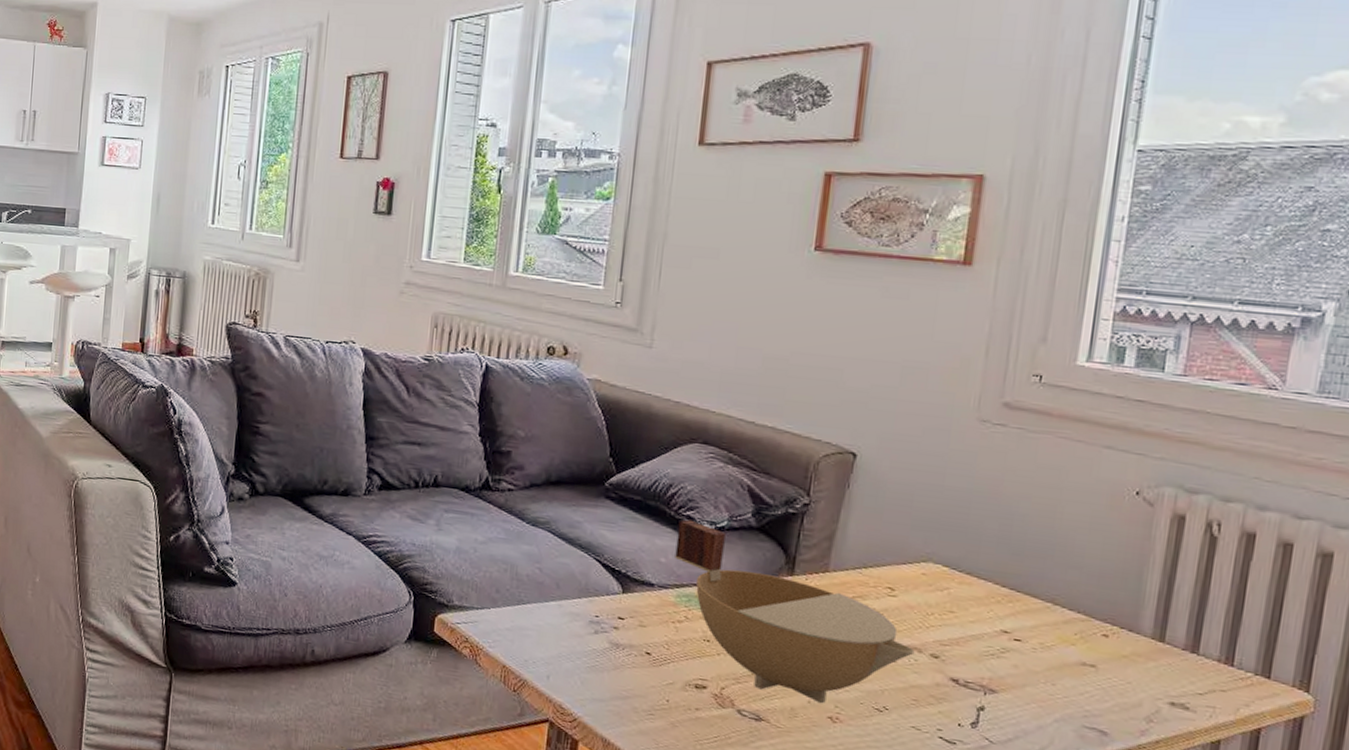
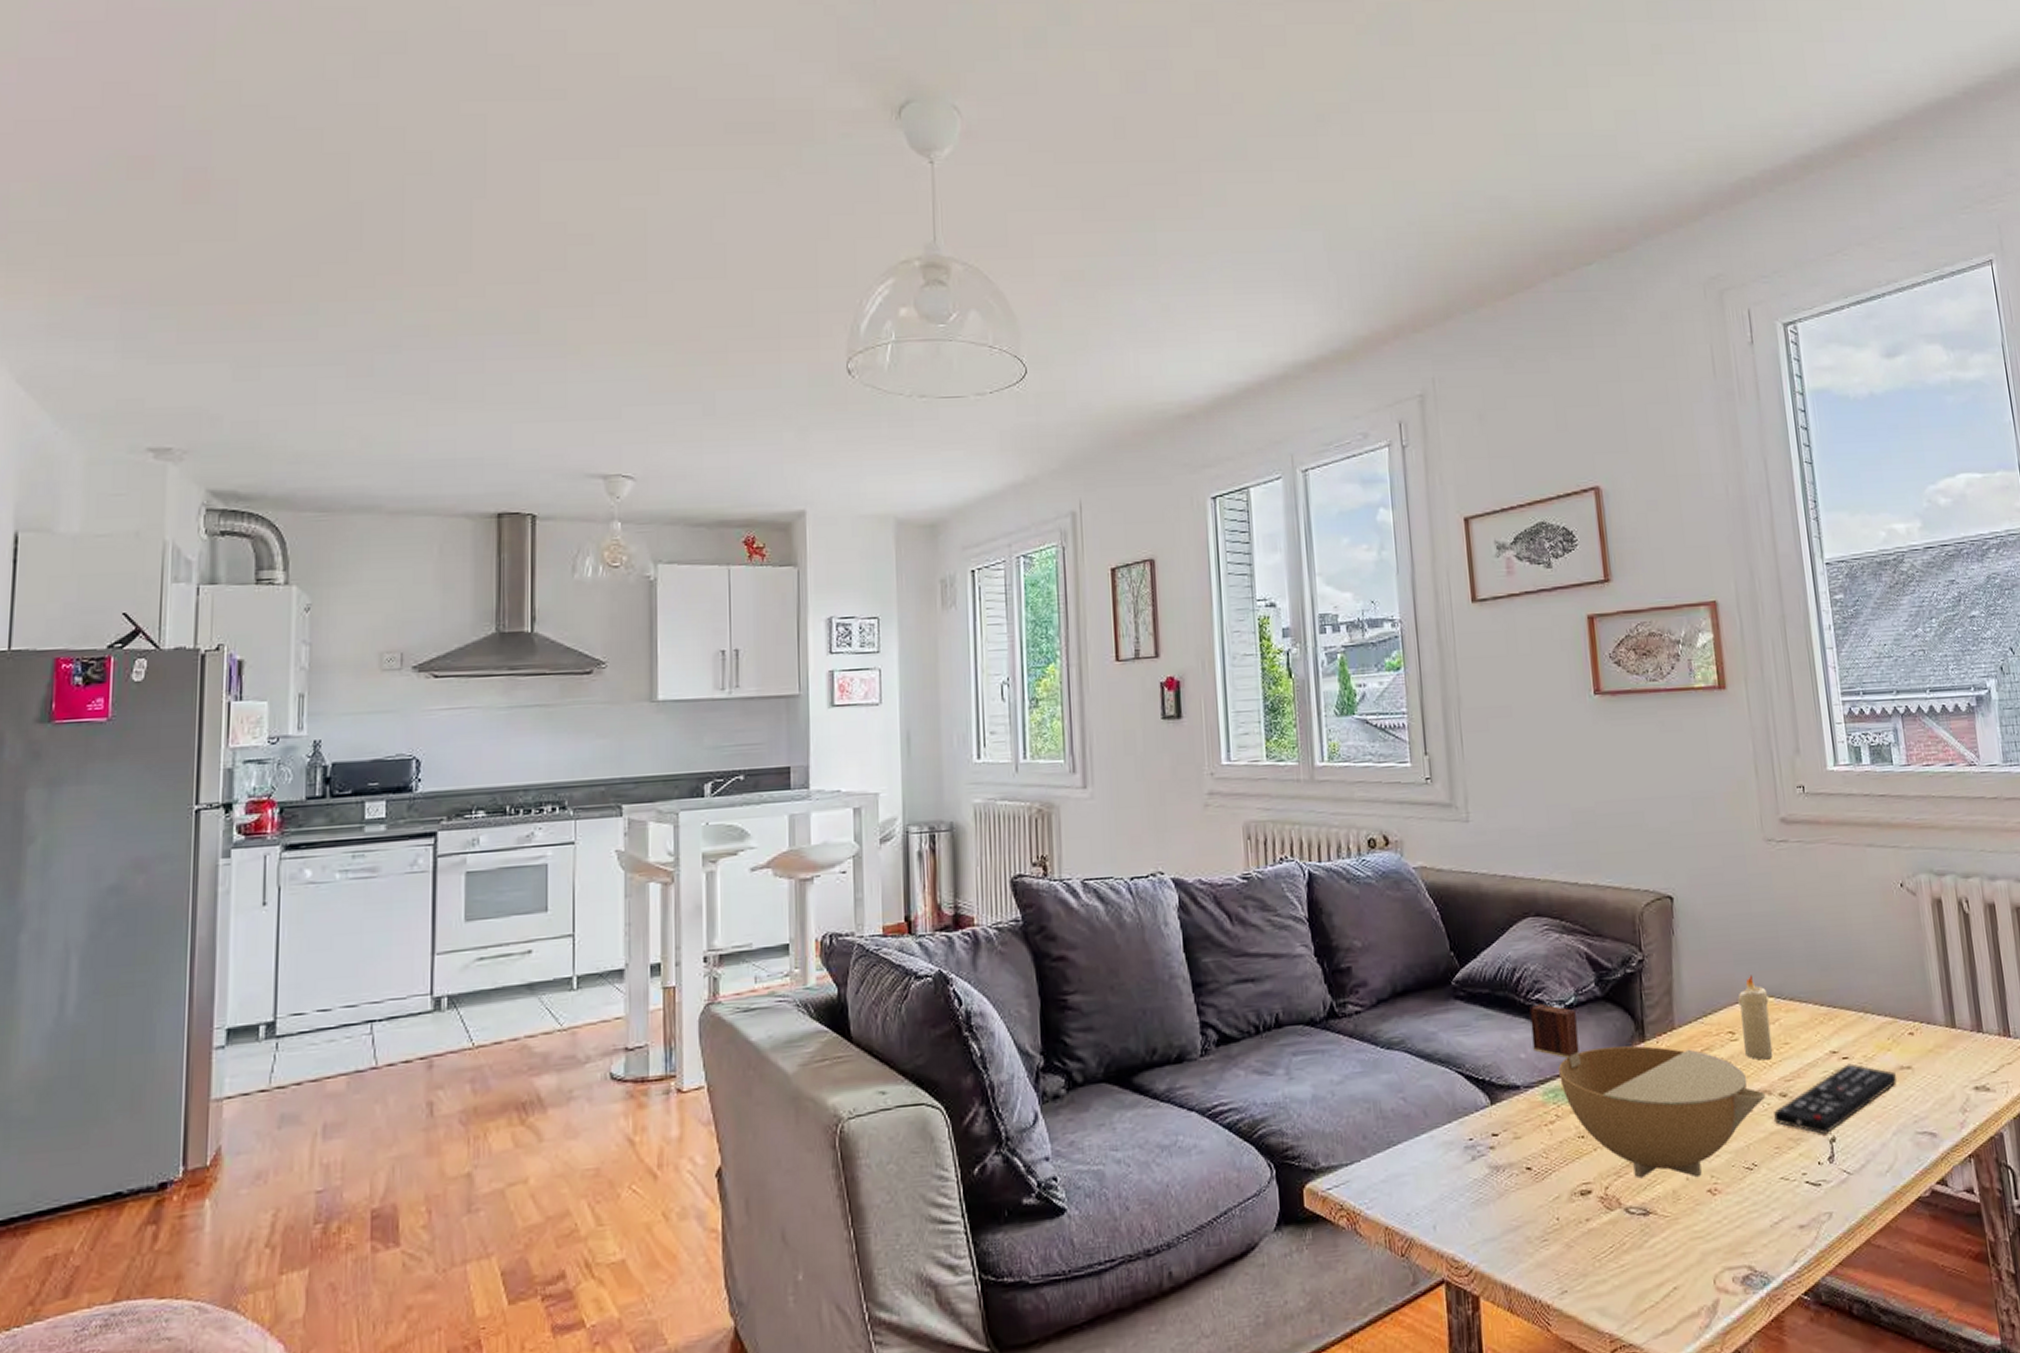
candle: none [900,542,943,622] -> present [1738,975,1773,1060]
remote control: none [919,645,1074,703] -> present [1774,1063,1897,1135]

